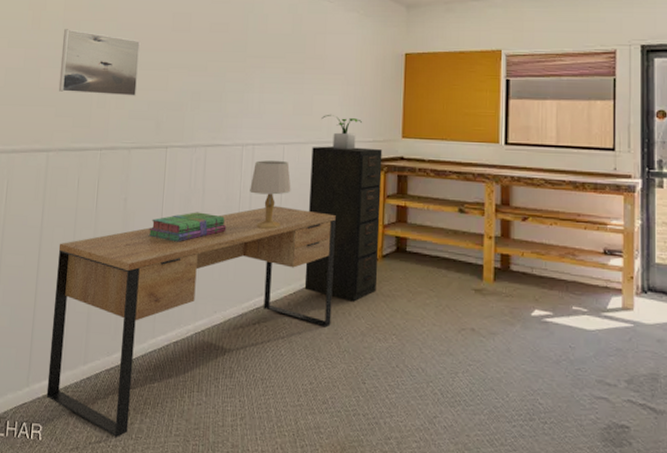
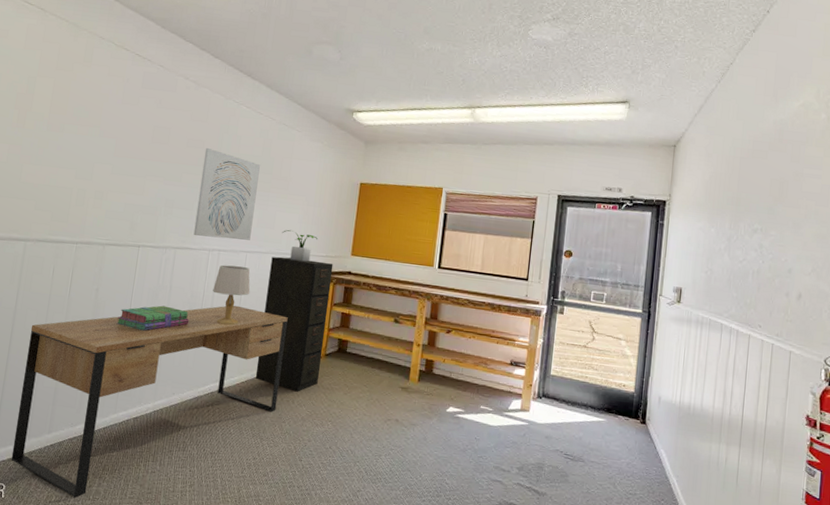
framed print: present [58,29,141,96] -> none [39,130,121,198]
wall art: none [224,30,291,131] -> present [193,147,260,240]

